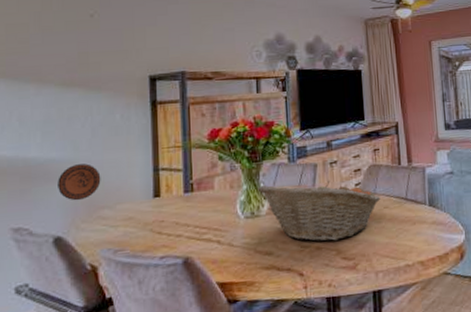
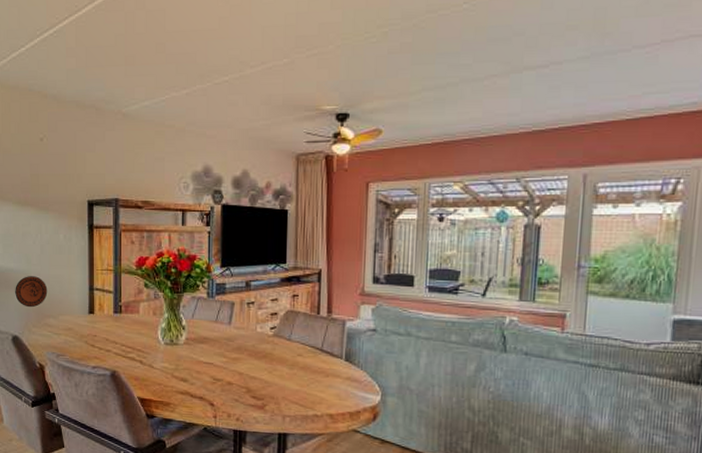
fruit basket: present [257,180,380,242] -> none [177,317,295,379]

